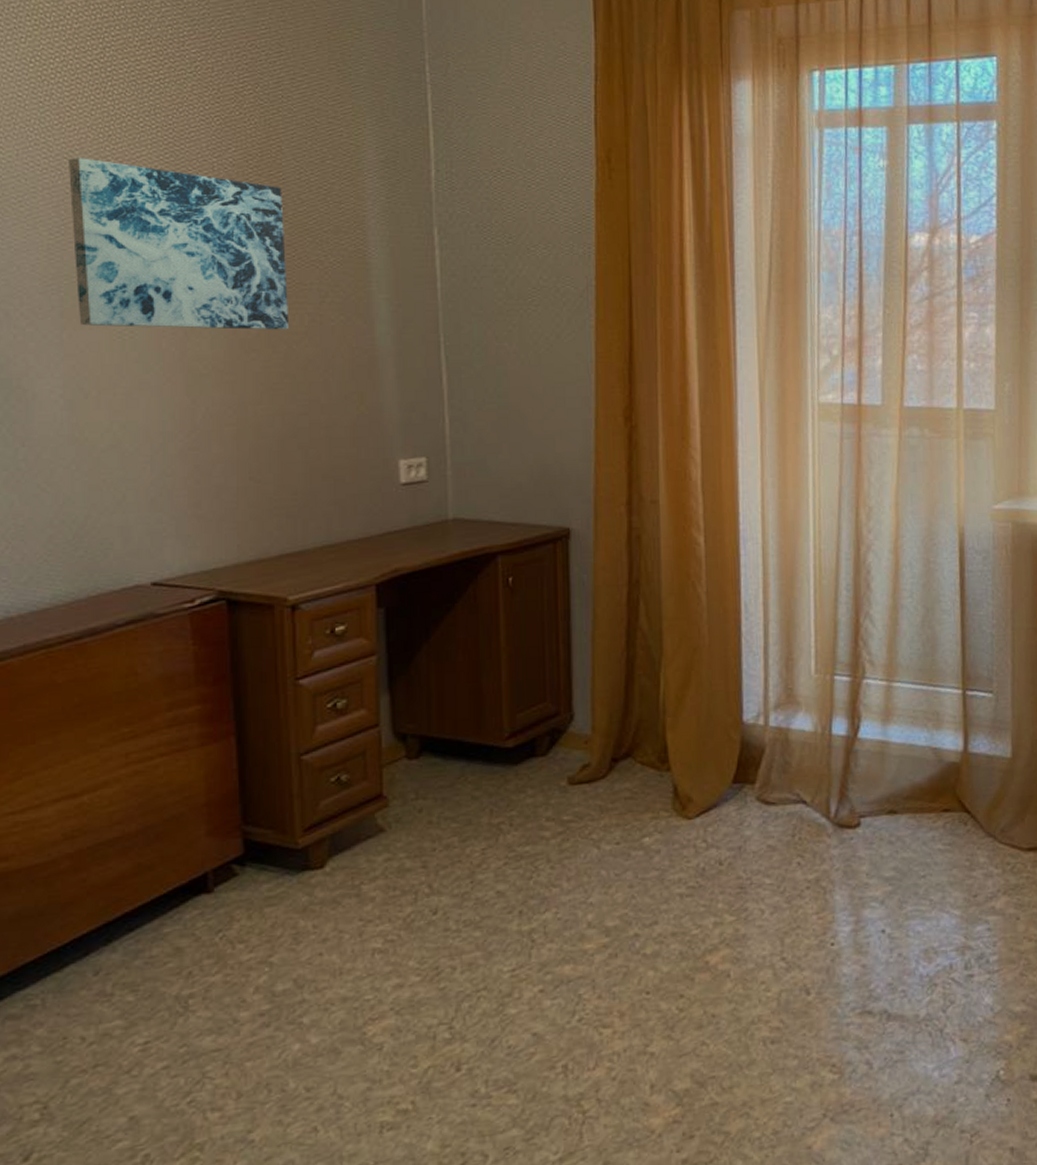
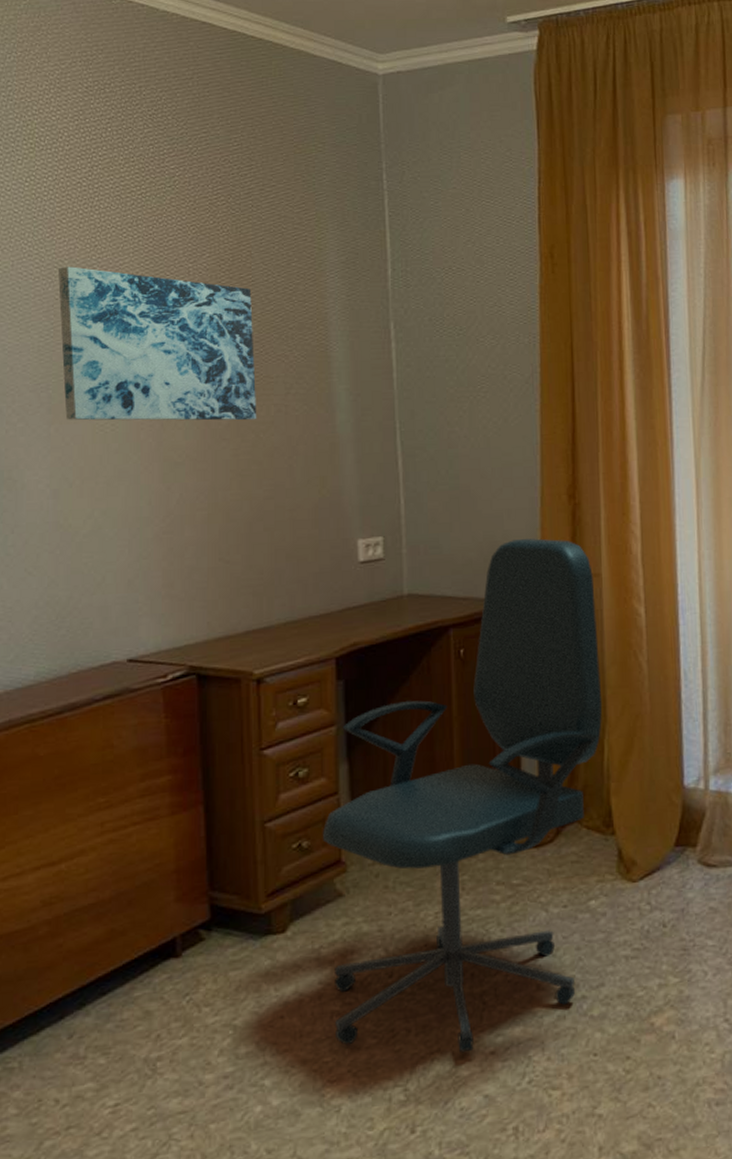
office chair: none [362,461,659,991] -> present [322,538,603,1053]

